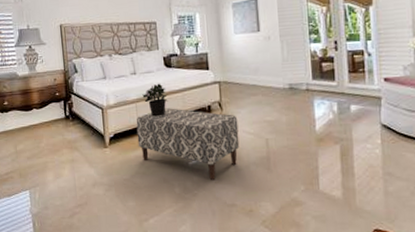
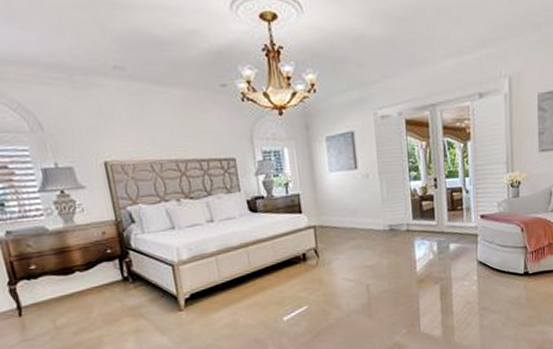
bench: present [136,108,240,180] -> none [217,259,339,334]
potted plant: present [142,83,168,117] -> none [223,231,256,270]

